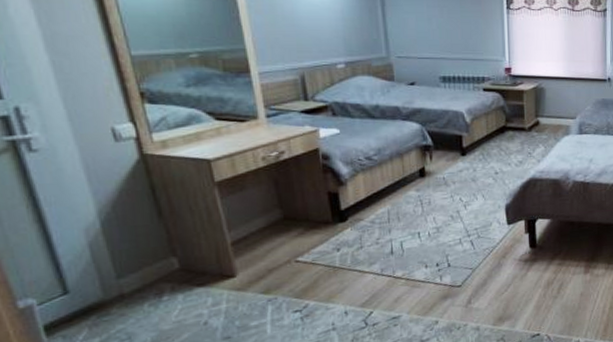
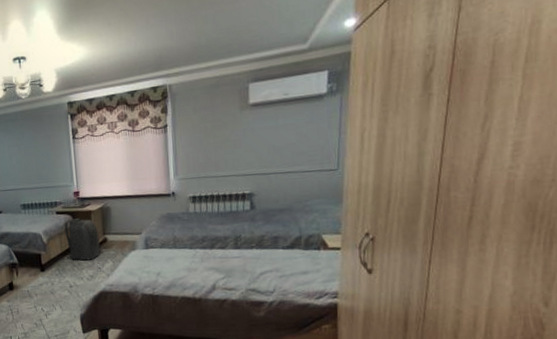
backpack: none [492,97,532,145] -> present [64,217,100,261]

